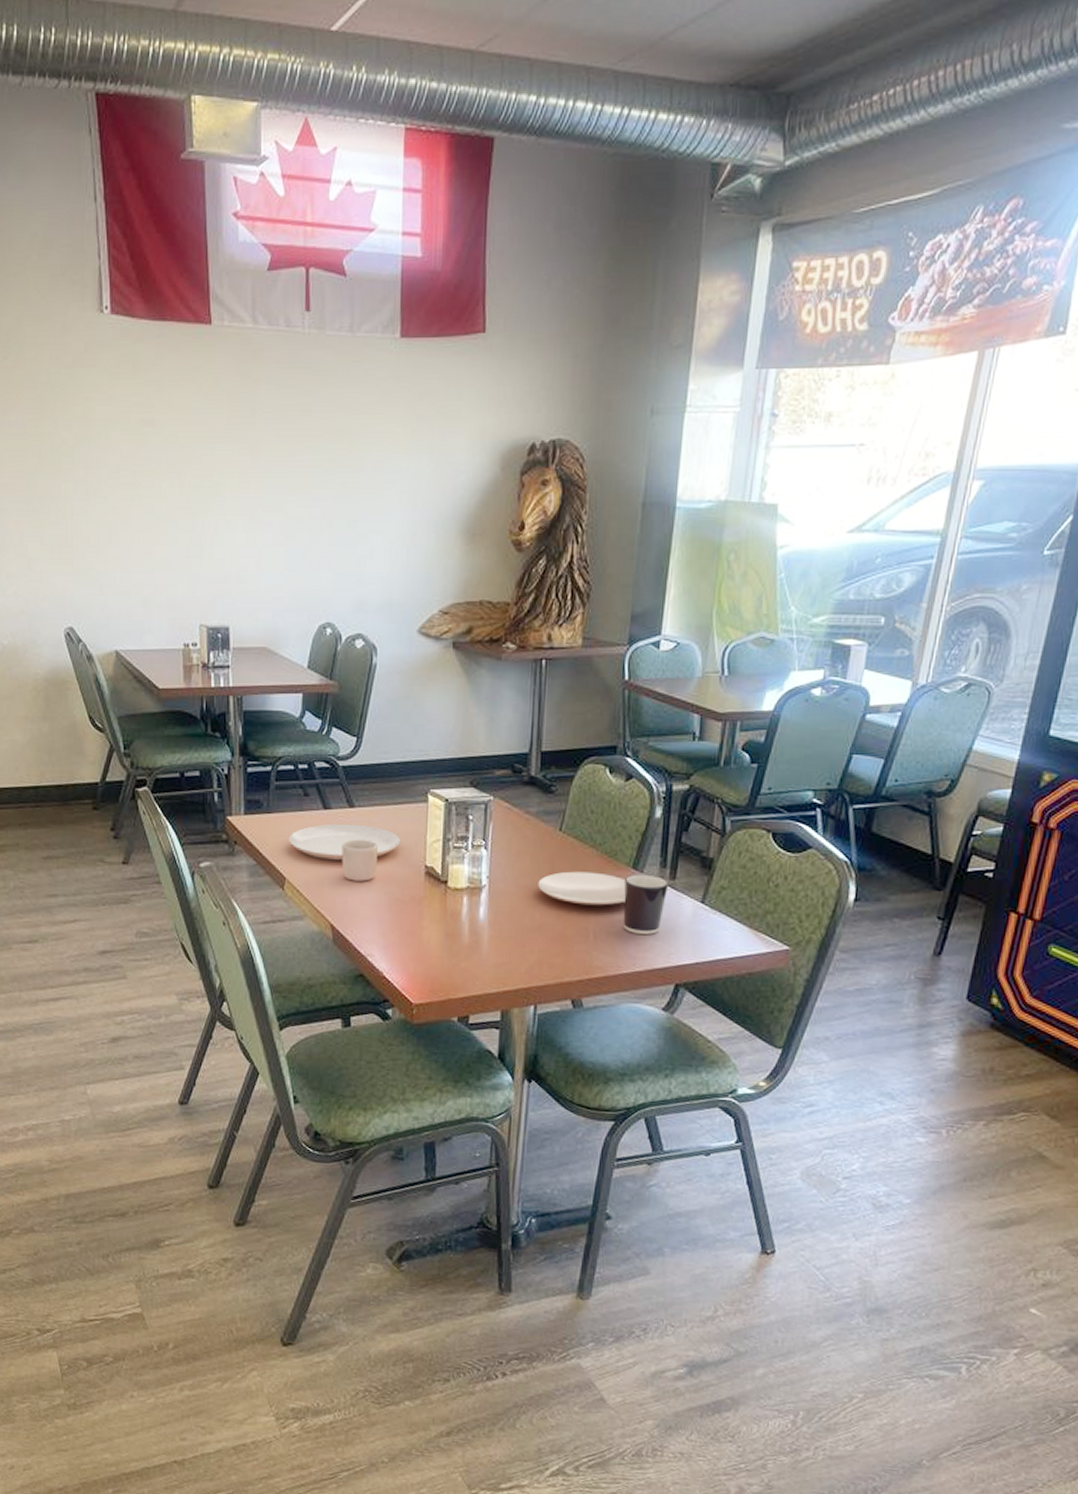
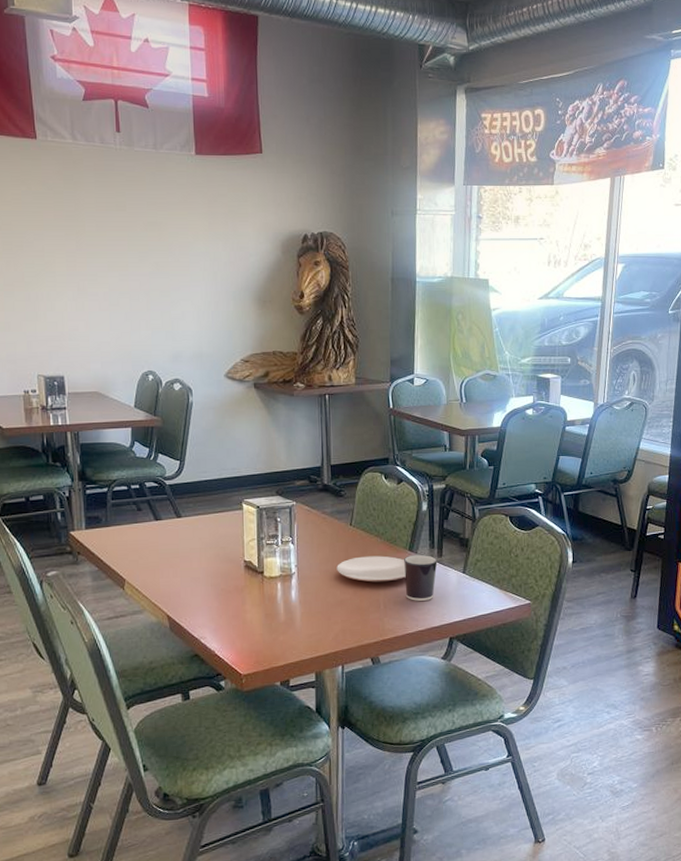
plate: present [289,823,400,861] -> none [126,531,222,562]
cup: present [341,839,379,882] -> none [173,543,205,578]

